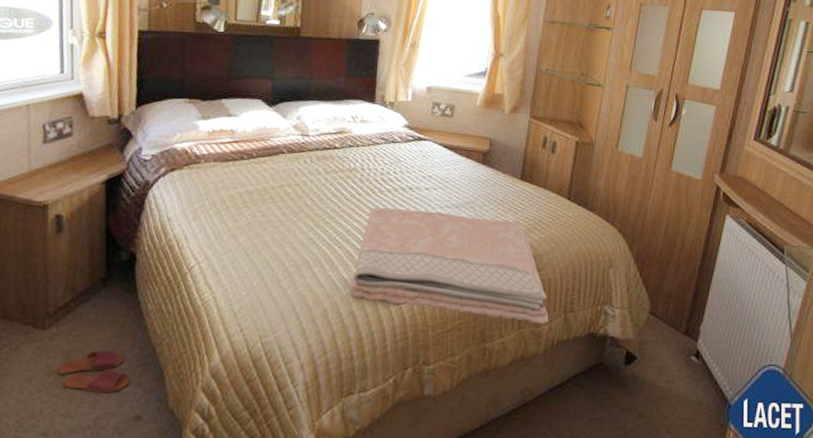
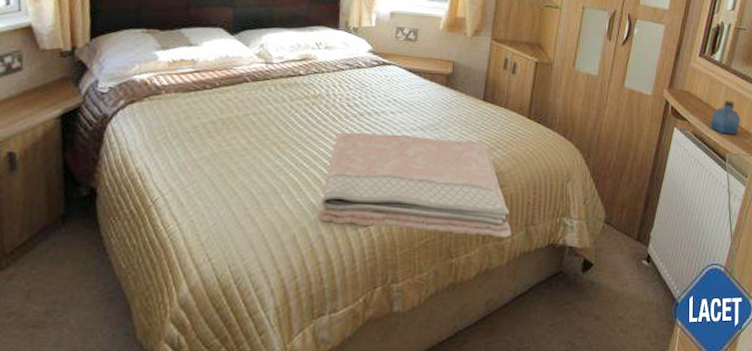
slippers: present [57,350,129,393] -> none [16,288,94,331]
perfume bottle: none [766,188,800,225] -> present [710,100,740,134]

